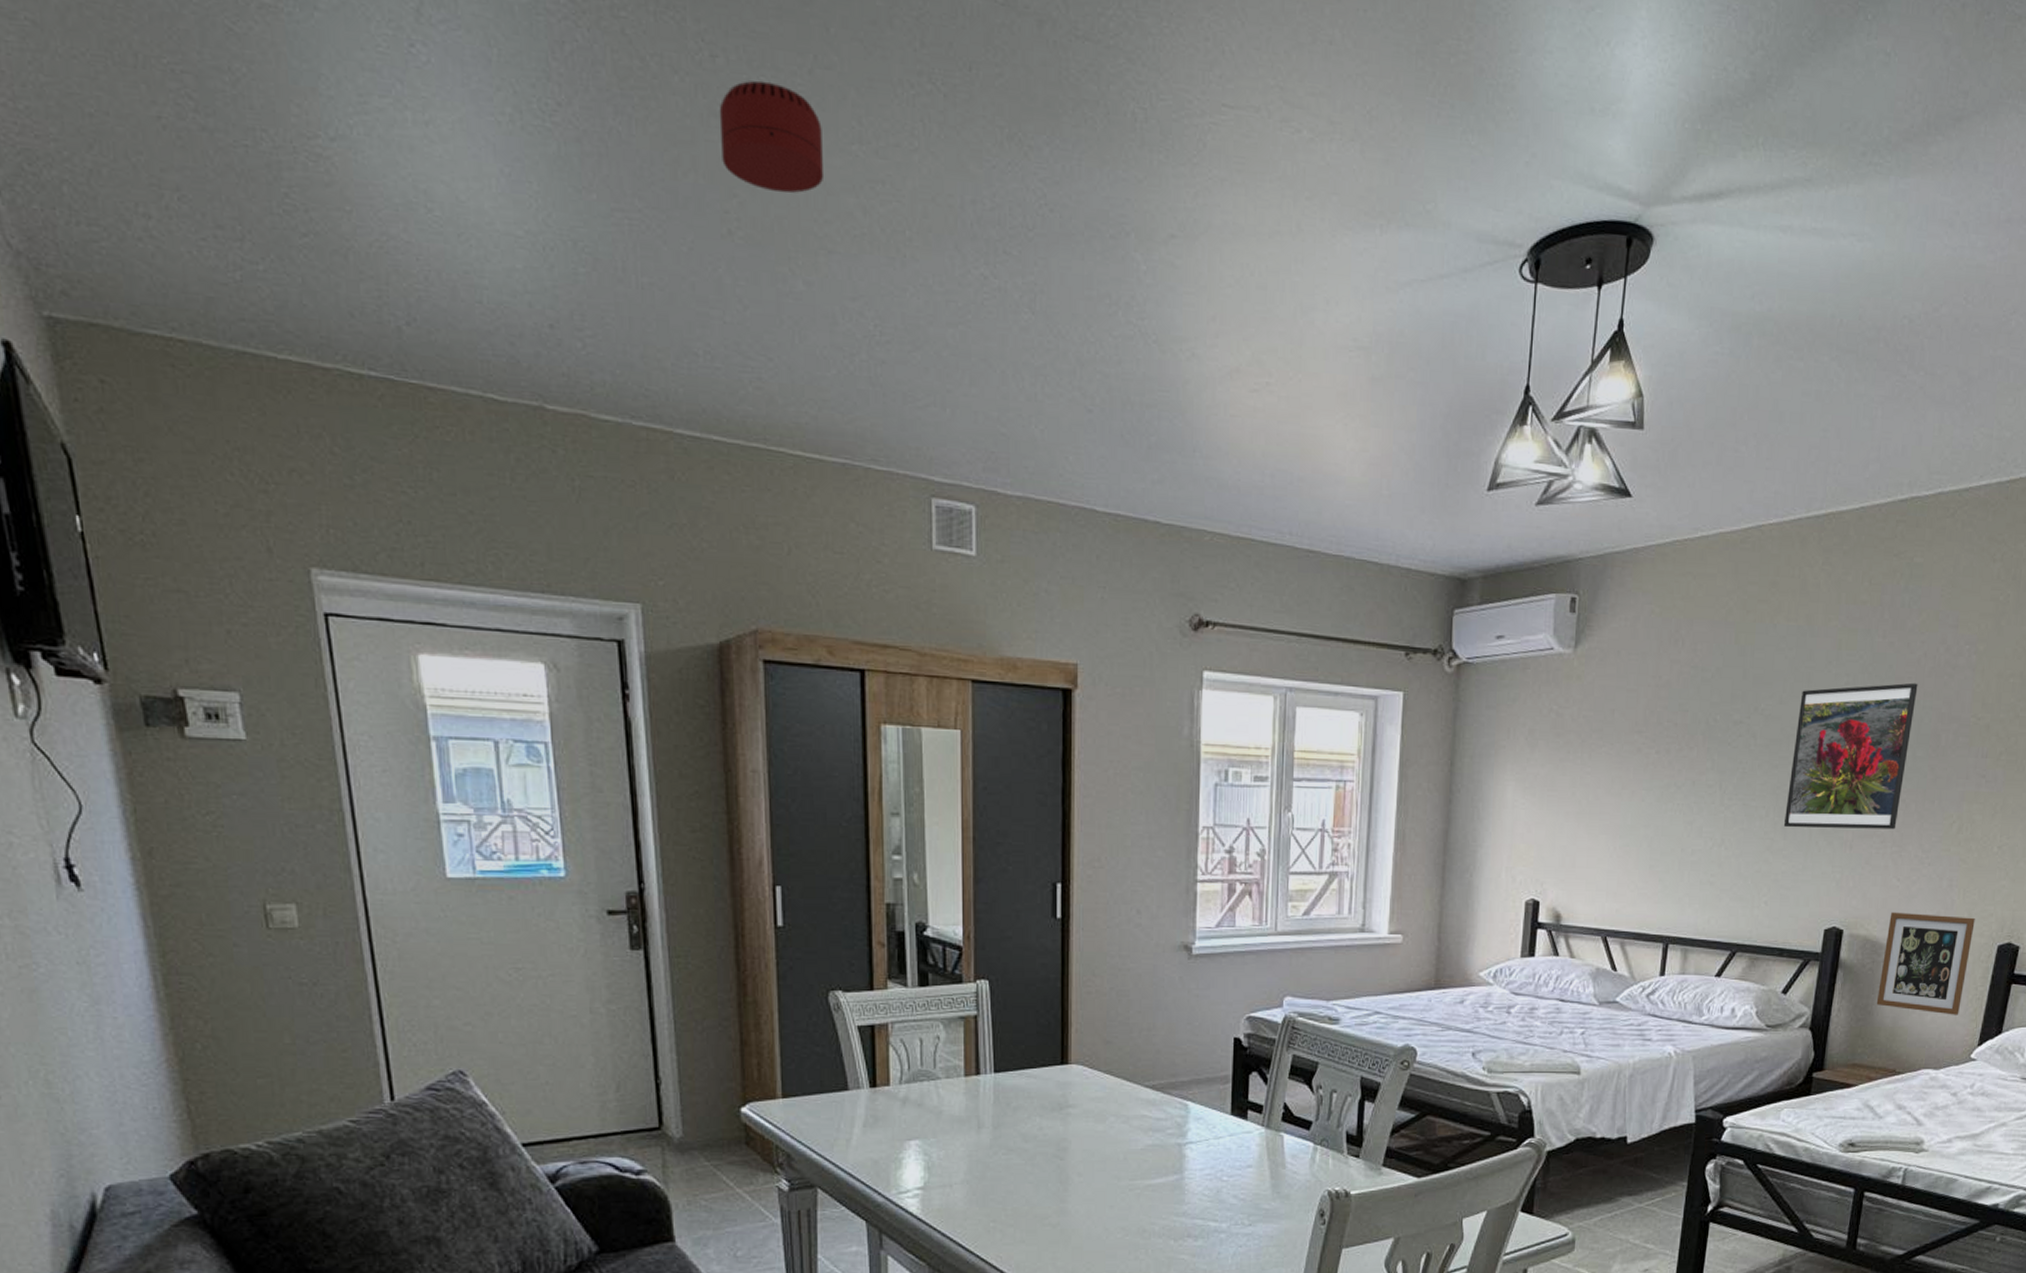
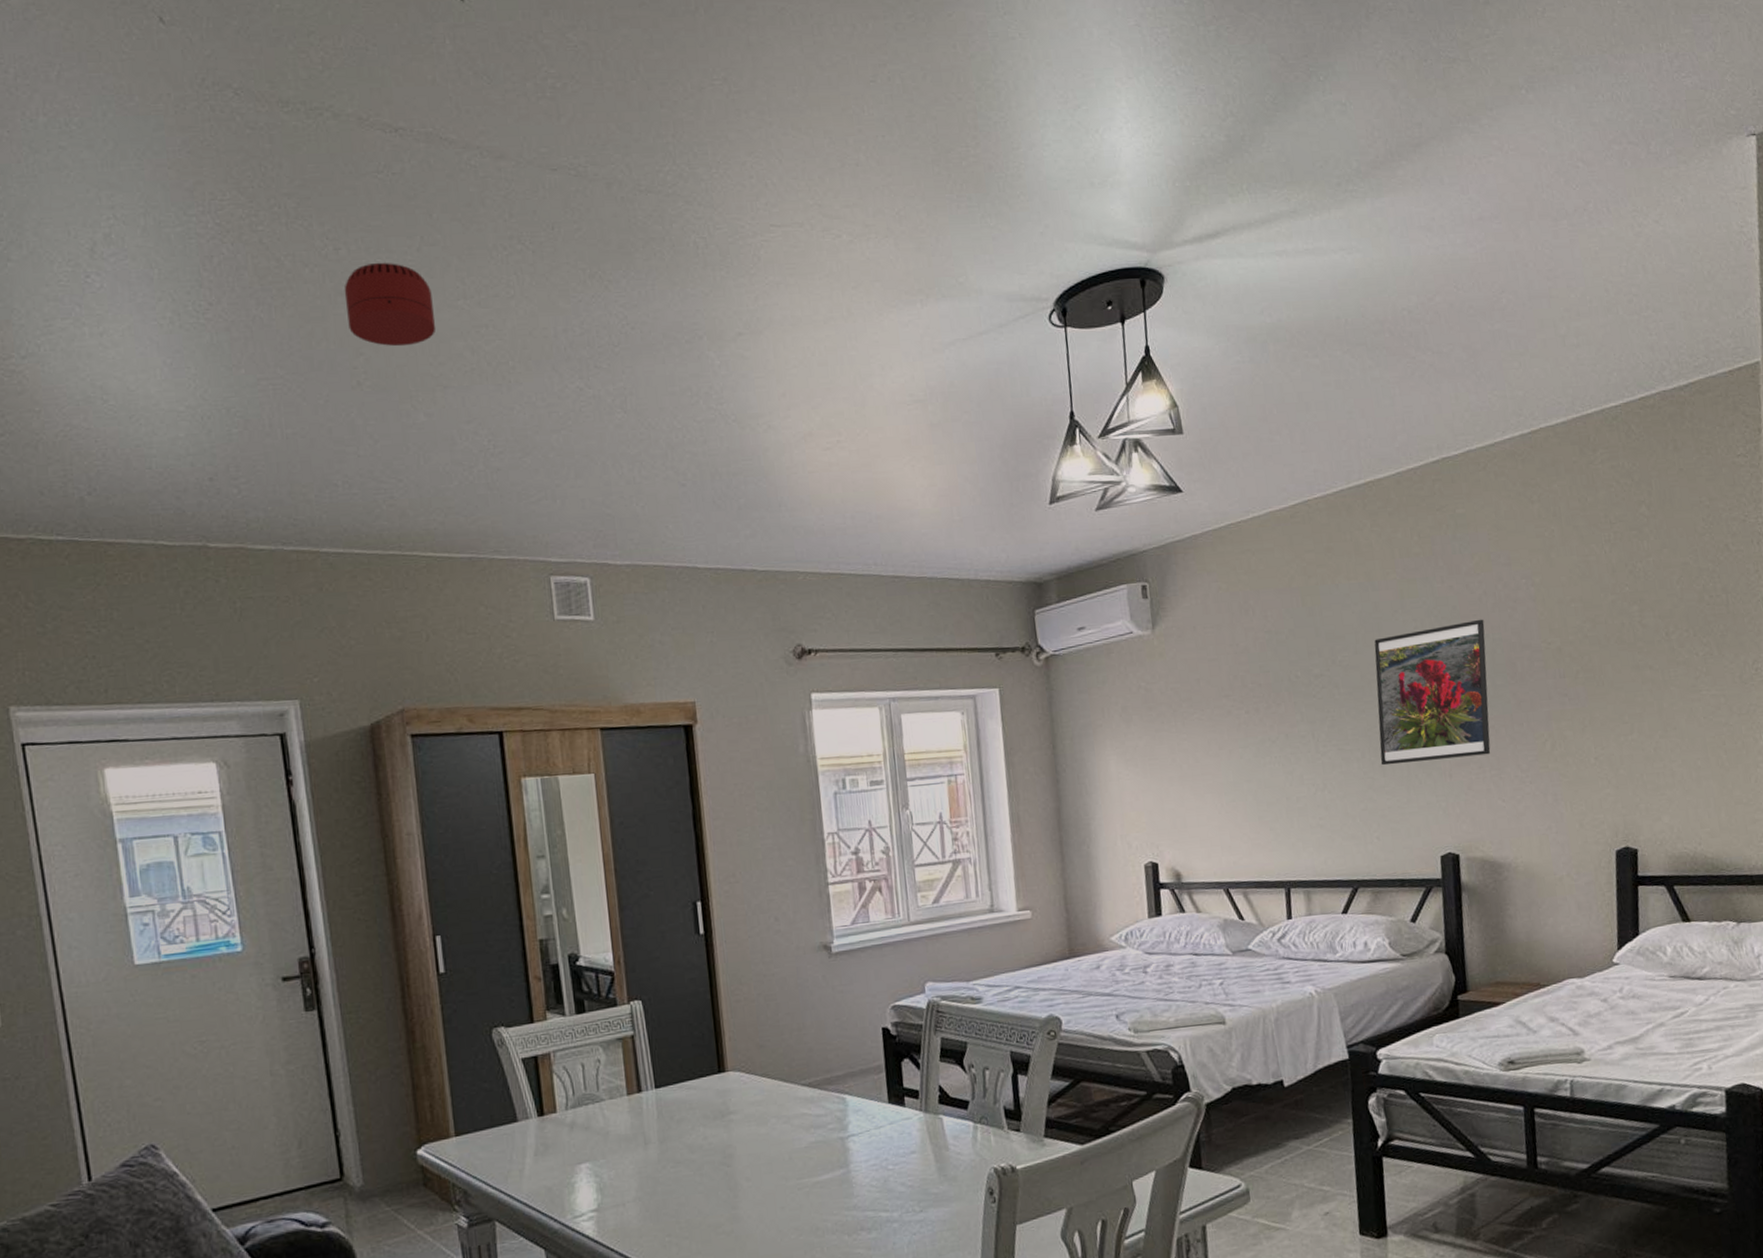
picture frame: present [1876,912,1975,1015] -> none [1502,827,1592,924]

